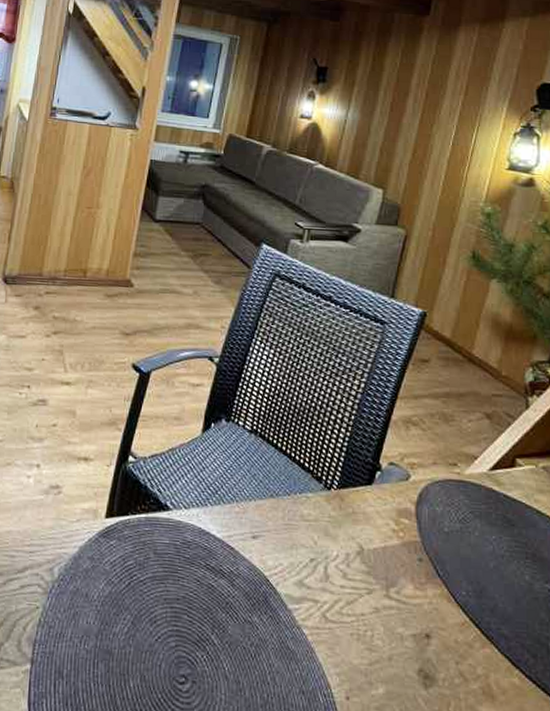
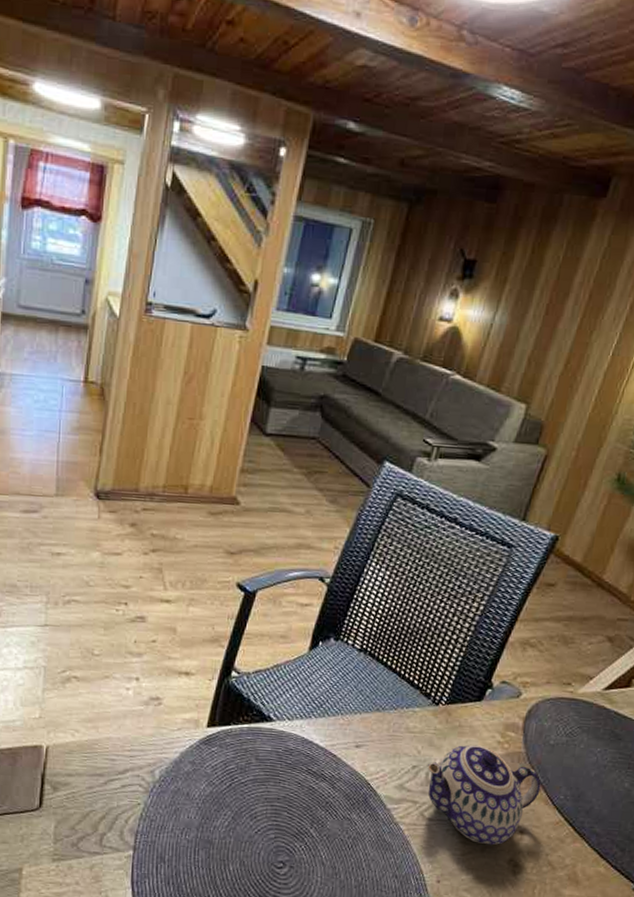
teapot: none [326,533,441,653] -> present [428,744,541,846]

